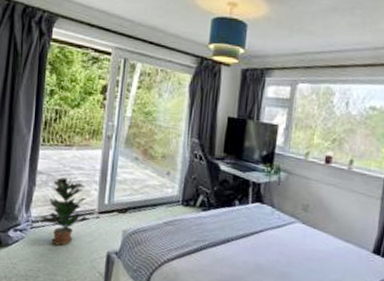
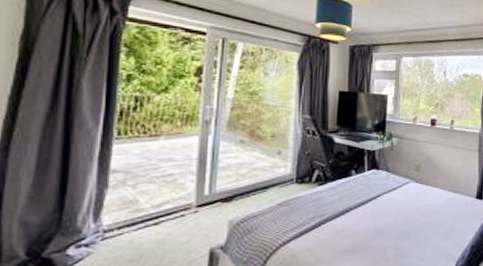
potted plant: present [40,177,88,246] -> none [116,173,183,254]

